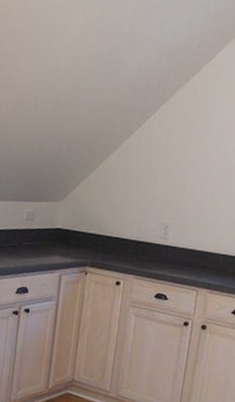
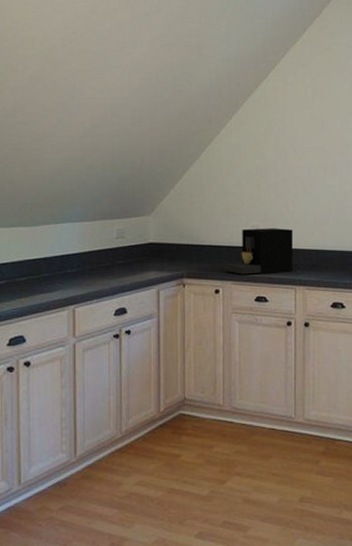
coffee maker: none [128,225,204,274] -> present [224,228,294,275]

